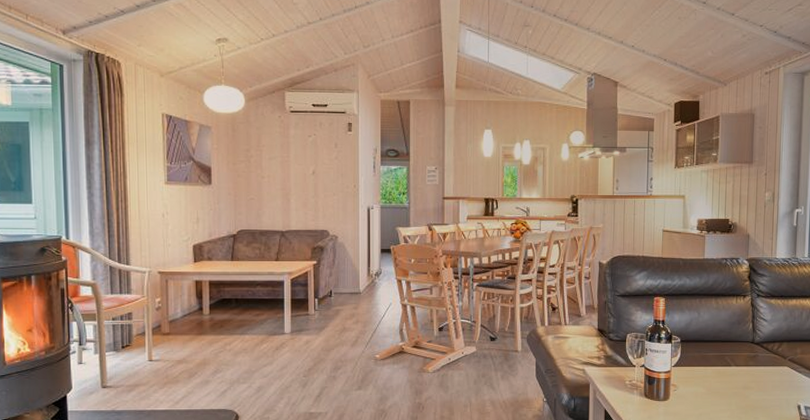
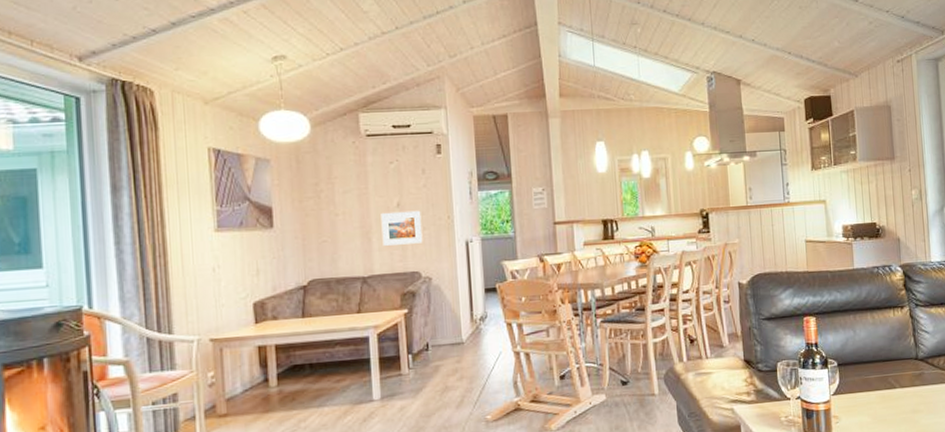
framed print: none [299,178,332,207] -> present [381,210,423,246]

